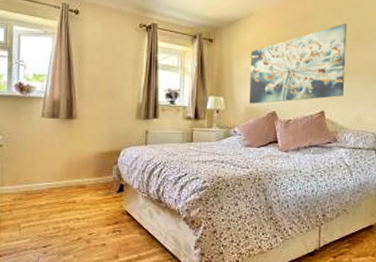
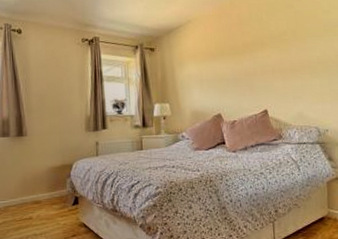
wall art: present [249,24,347,104] -> none [192,24,285,108]

